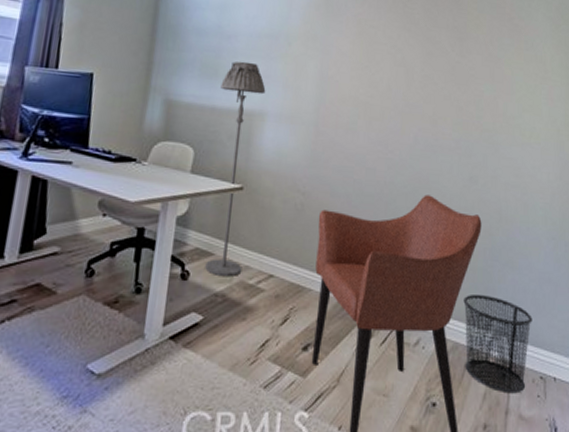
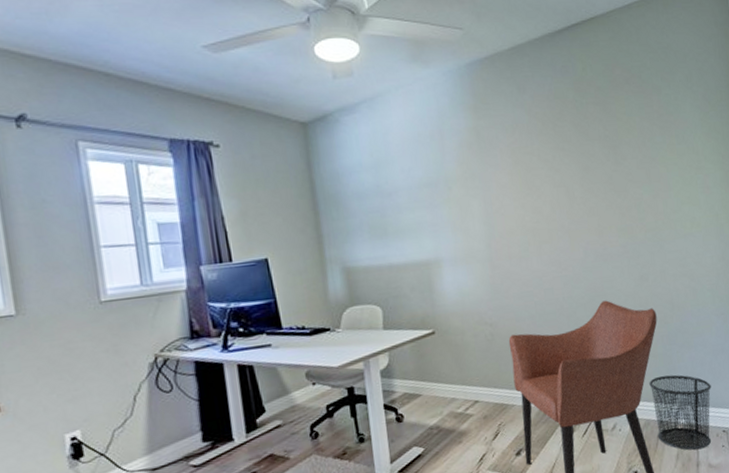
floor lamp: present [205,61,266,276] -> none [392,214,450,412]

